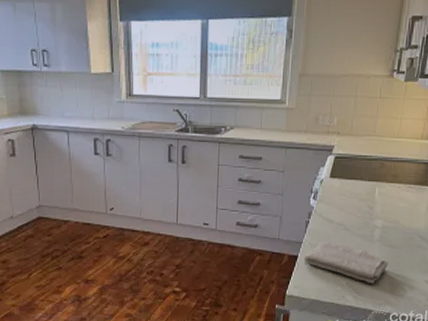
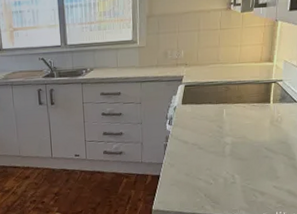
washcloth: present [303,241,389,284] -> none [165,160,240,194]

